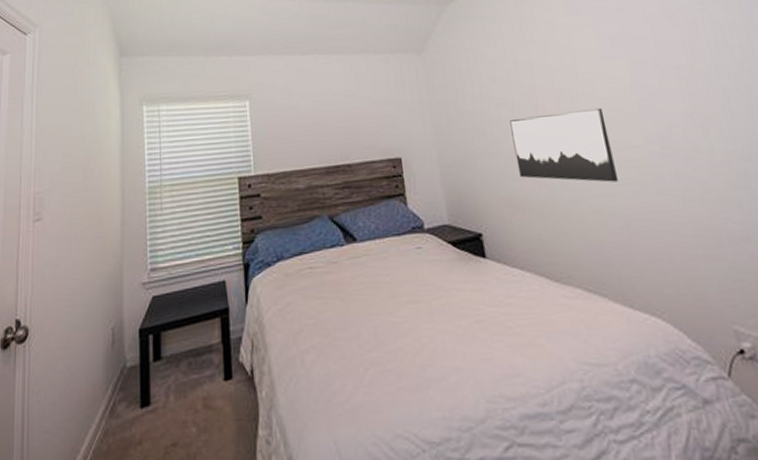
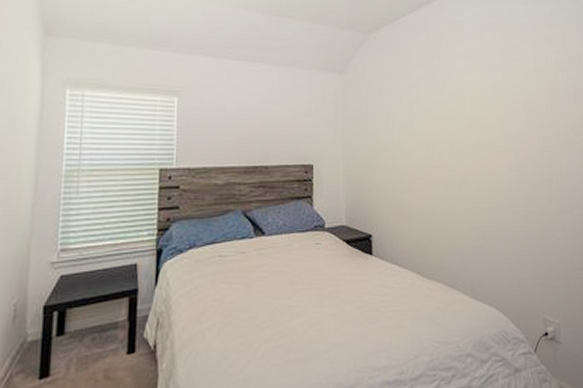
wall art: present [510,107,619,183] -> none [407,139,483,200]

